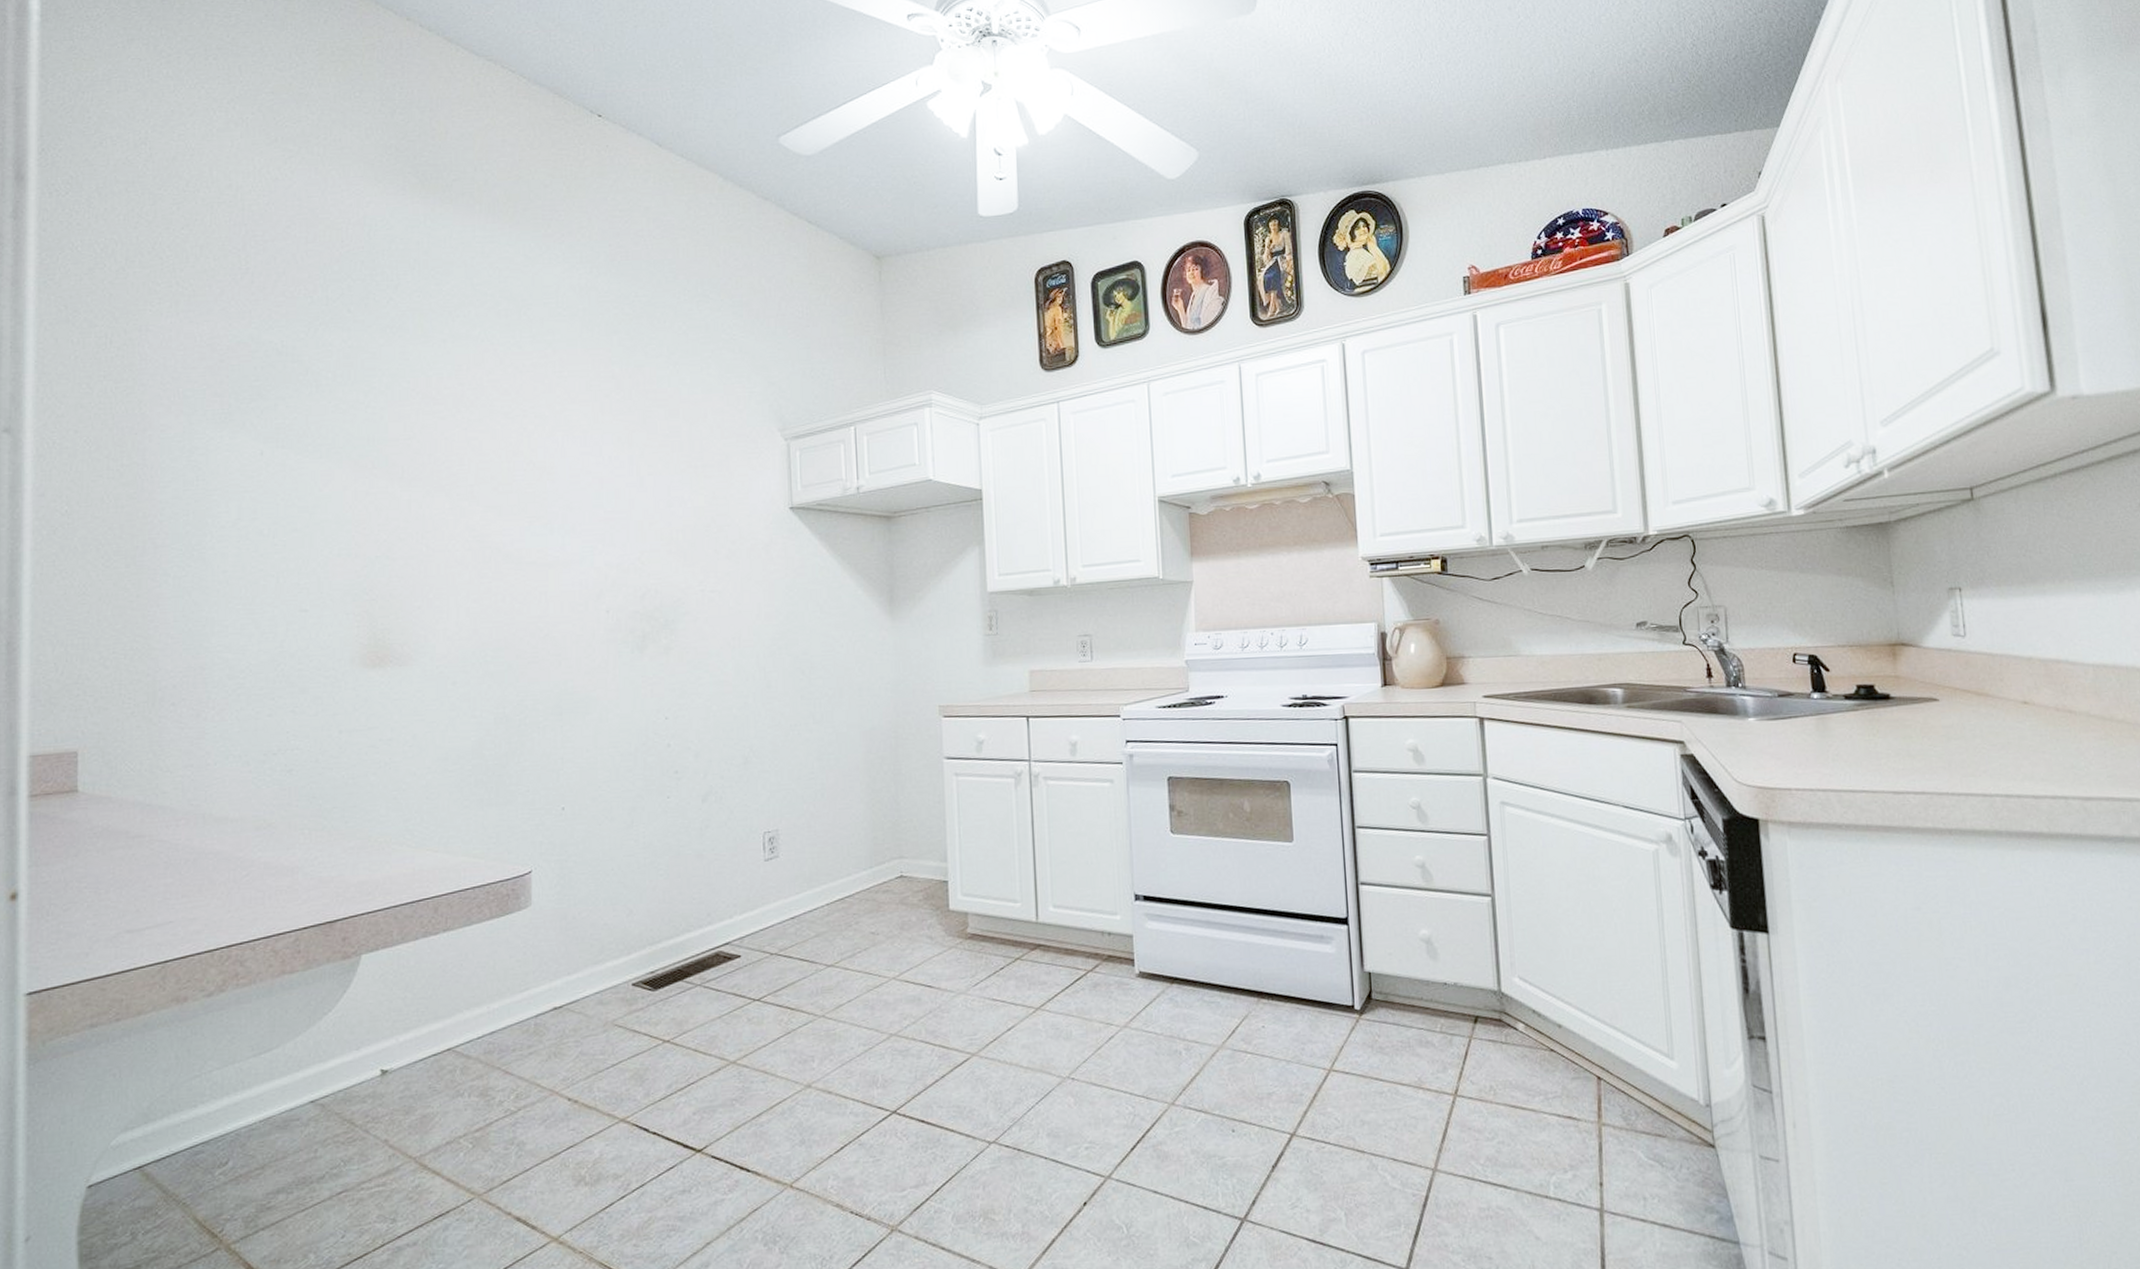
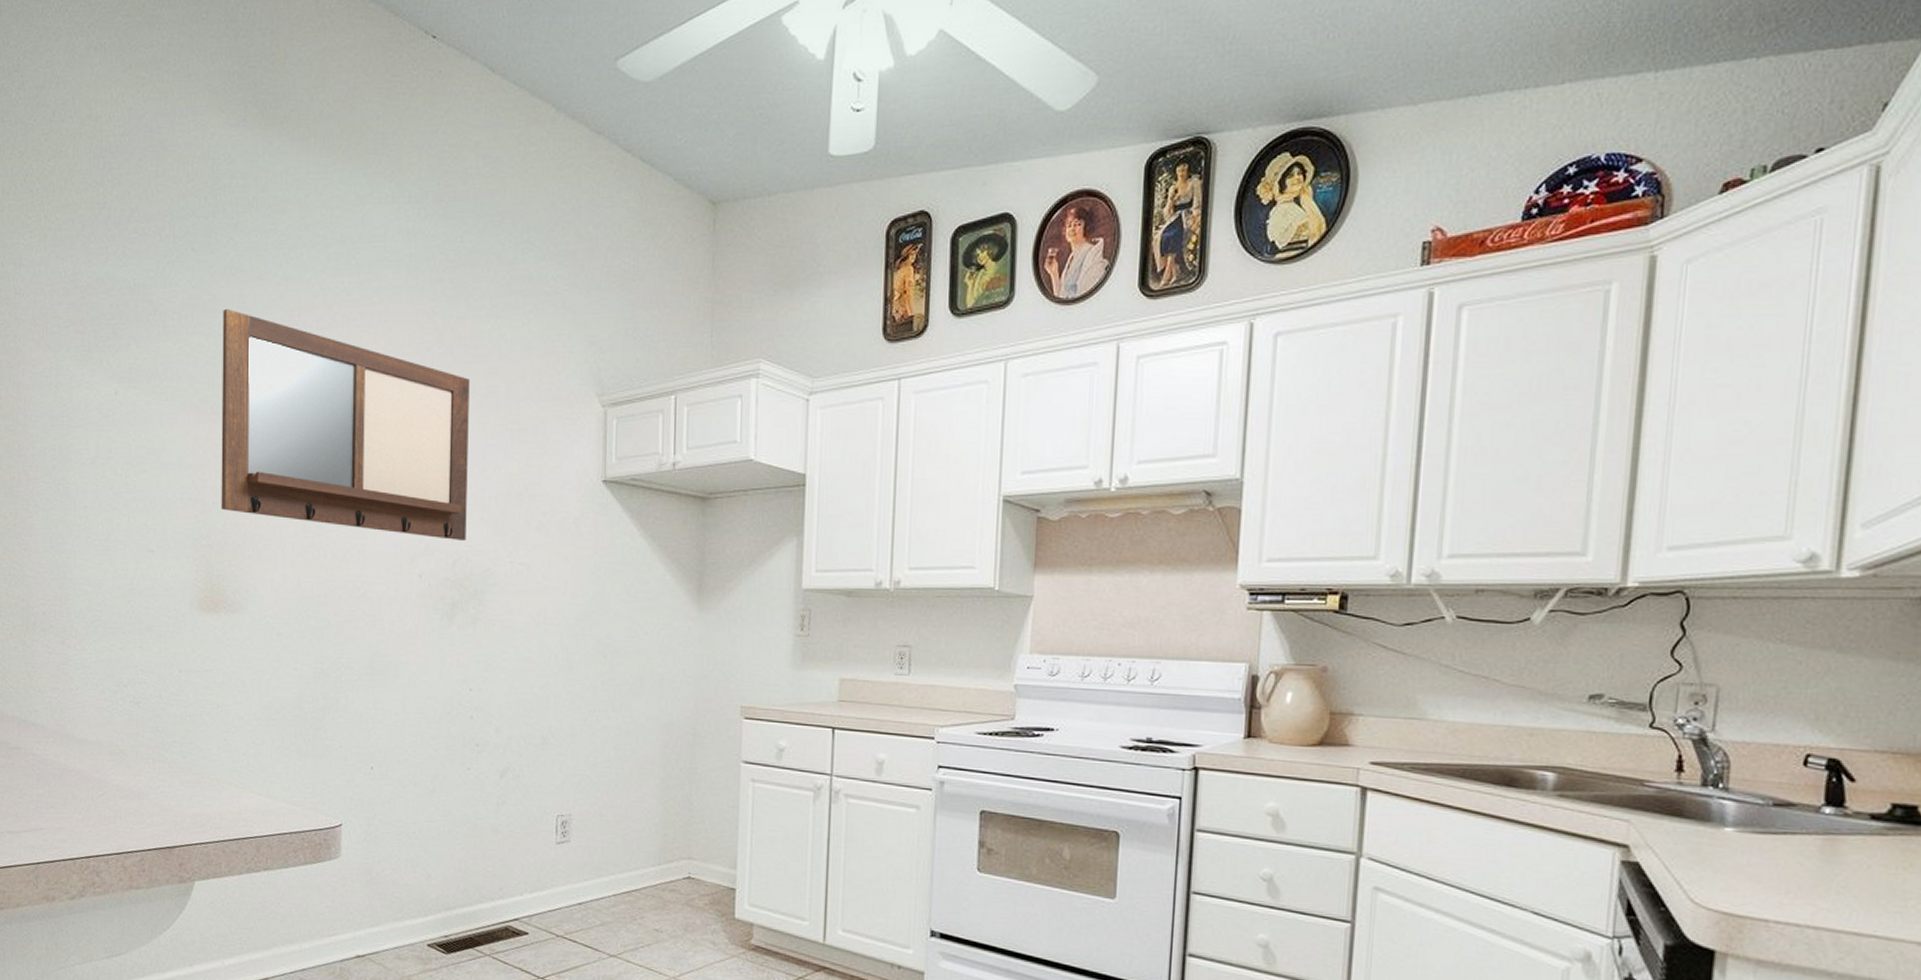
writing board: none [383,365,654,574] -> present [221,308,470,540]

